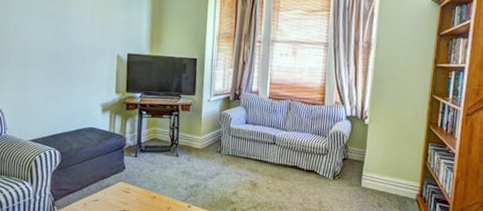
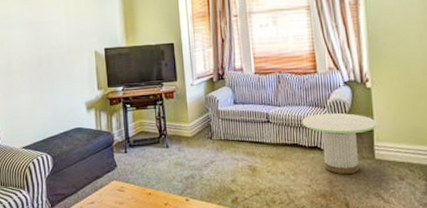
side table: none [304,141,369,198] -> present [302,112,377,175]

